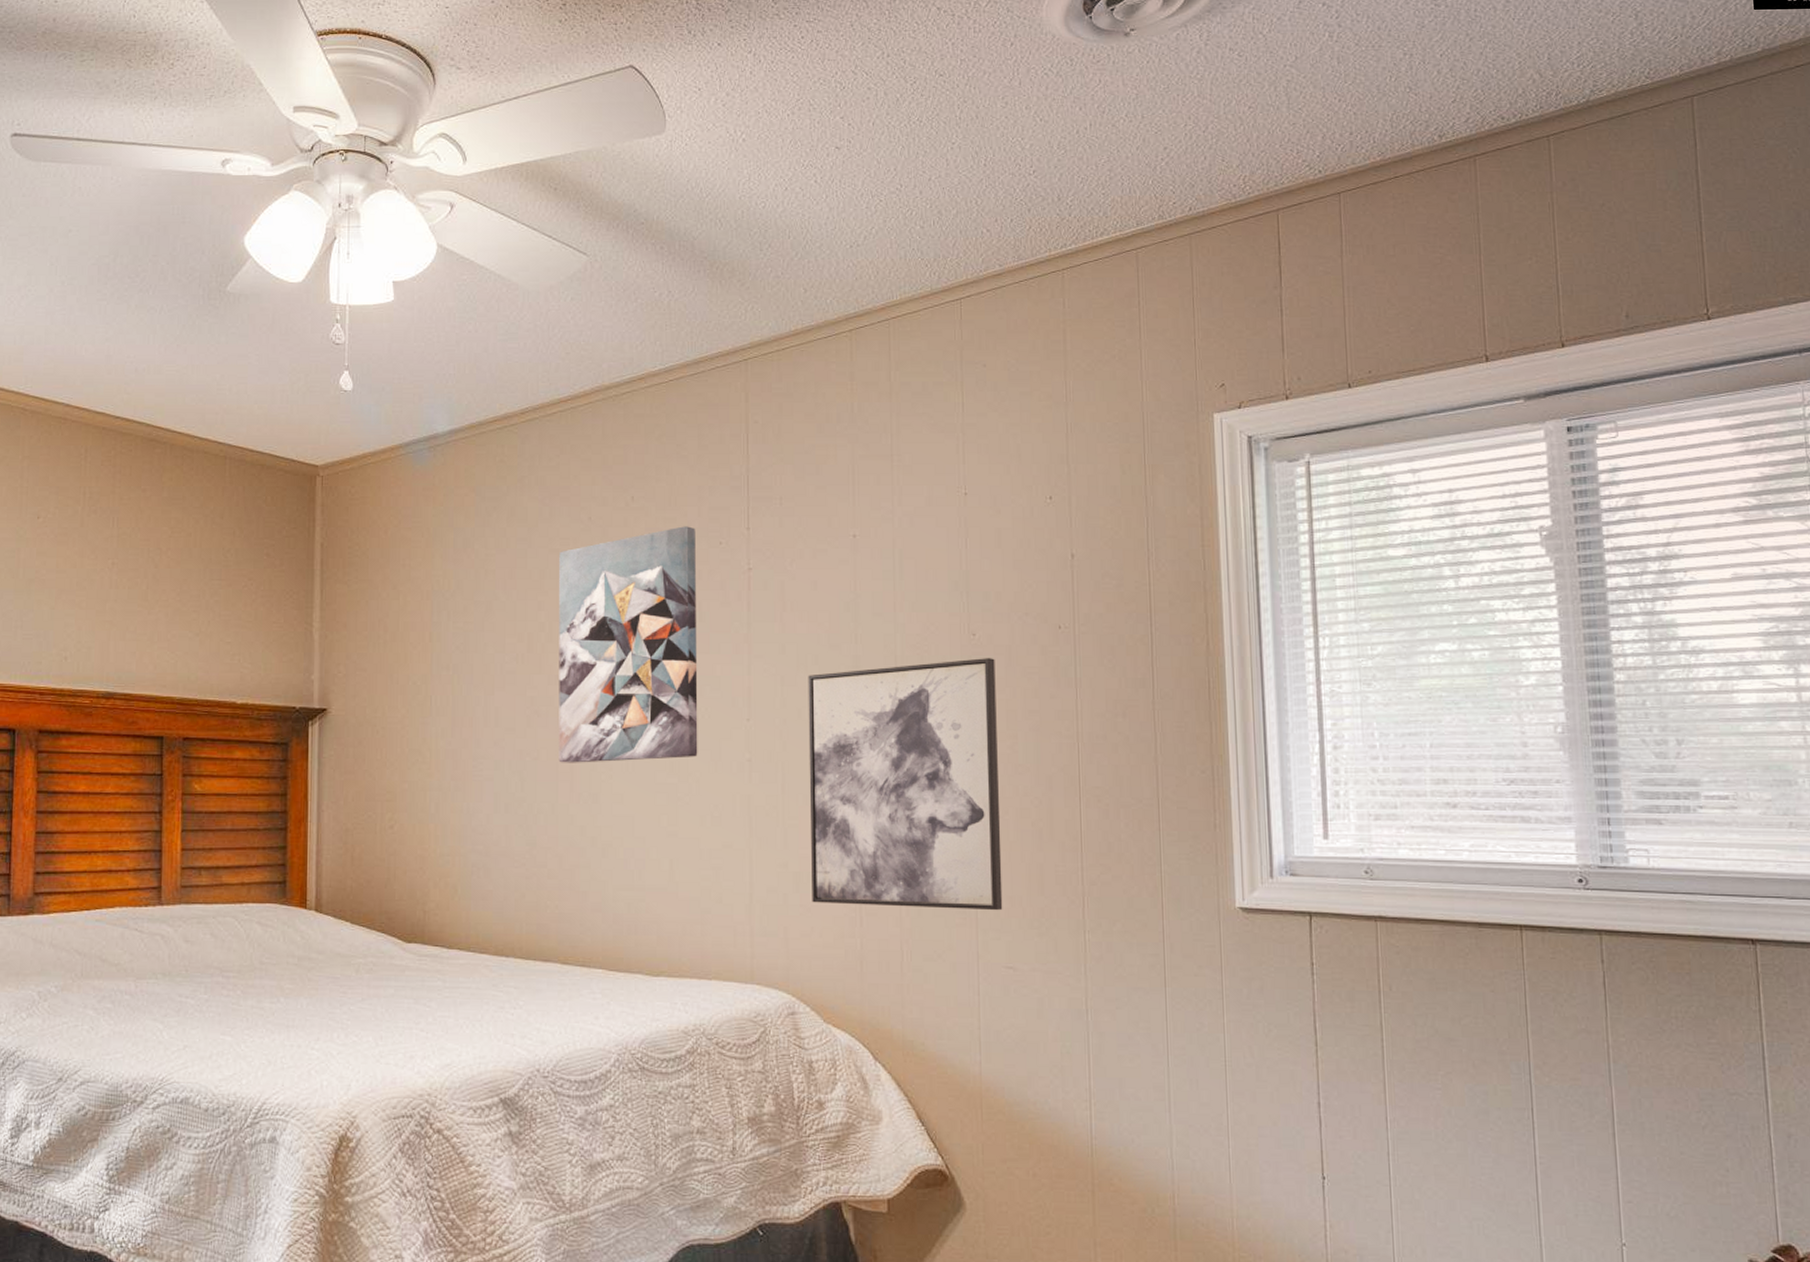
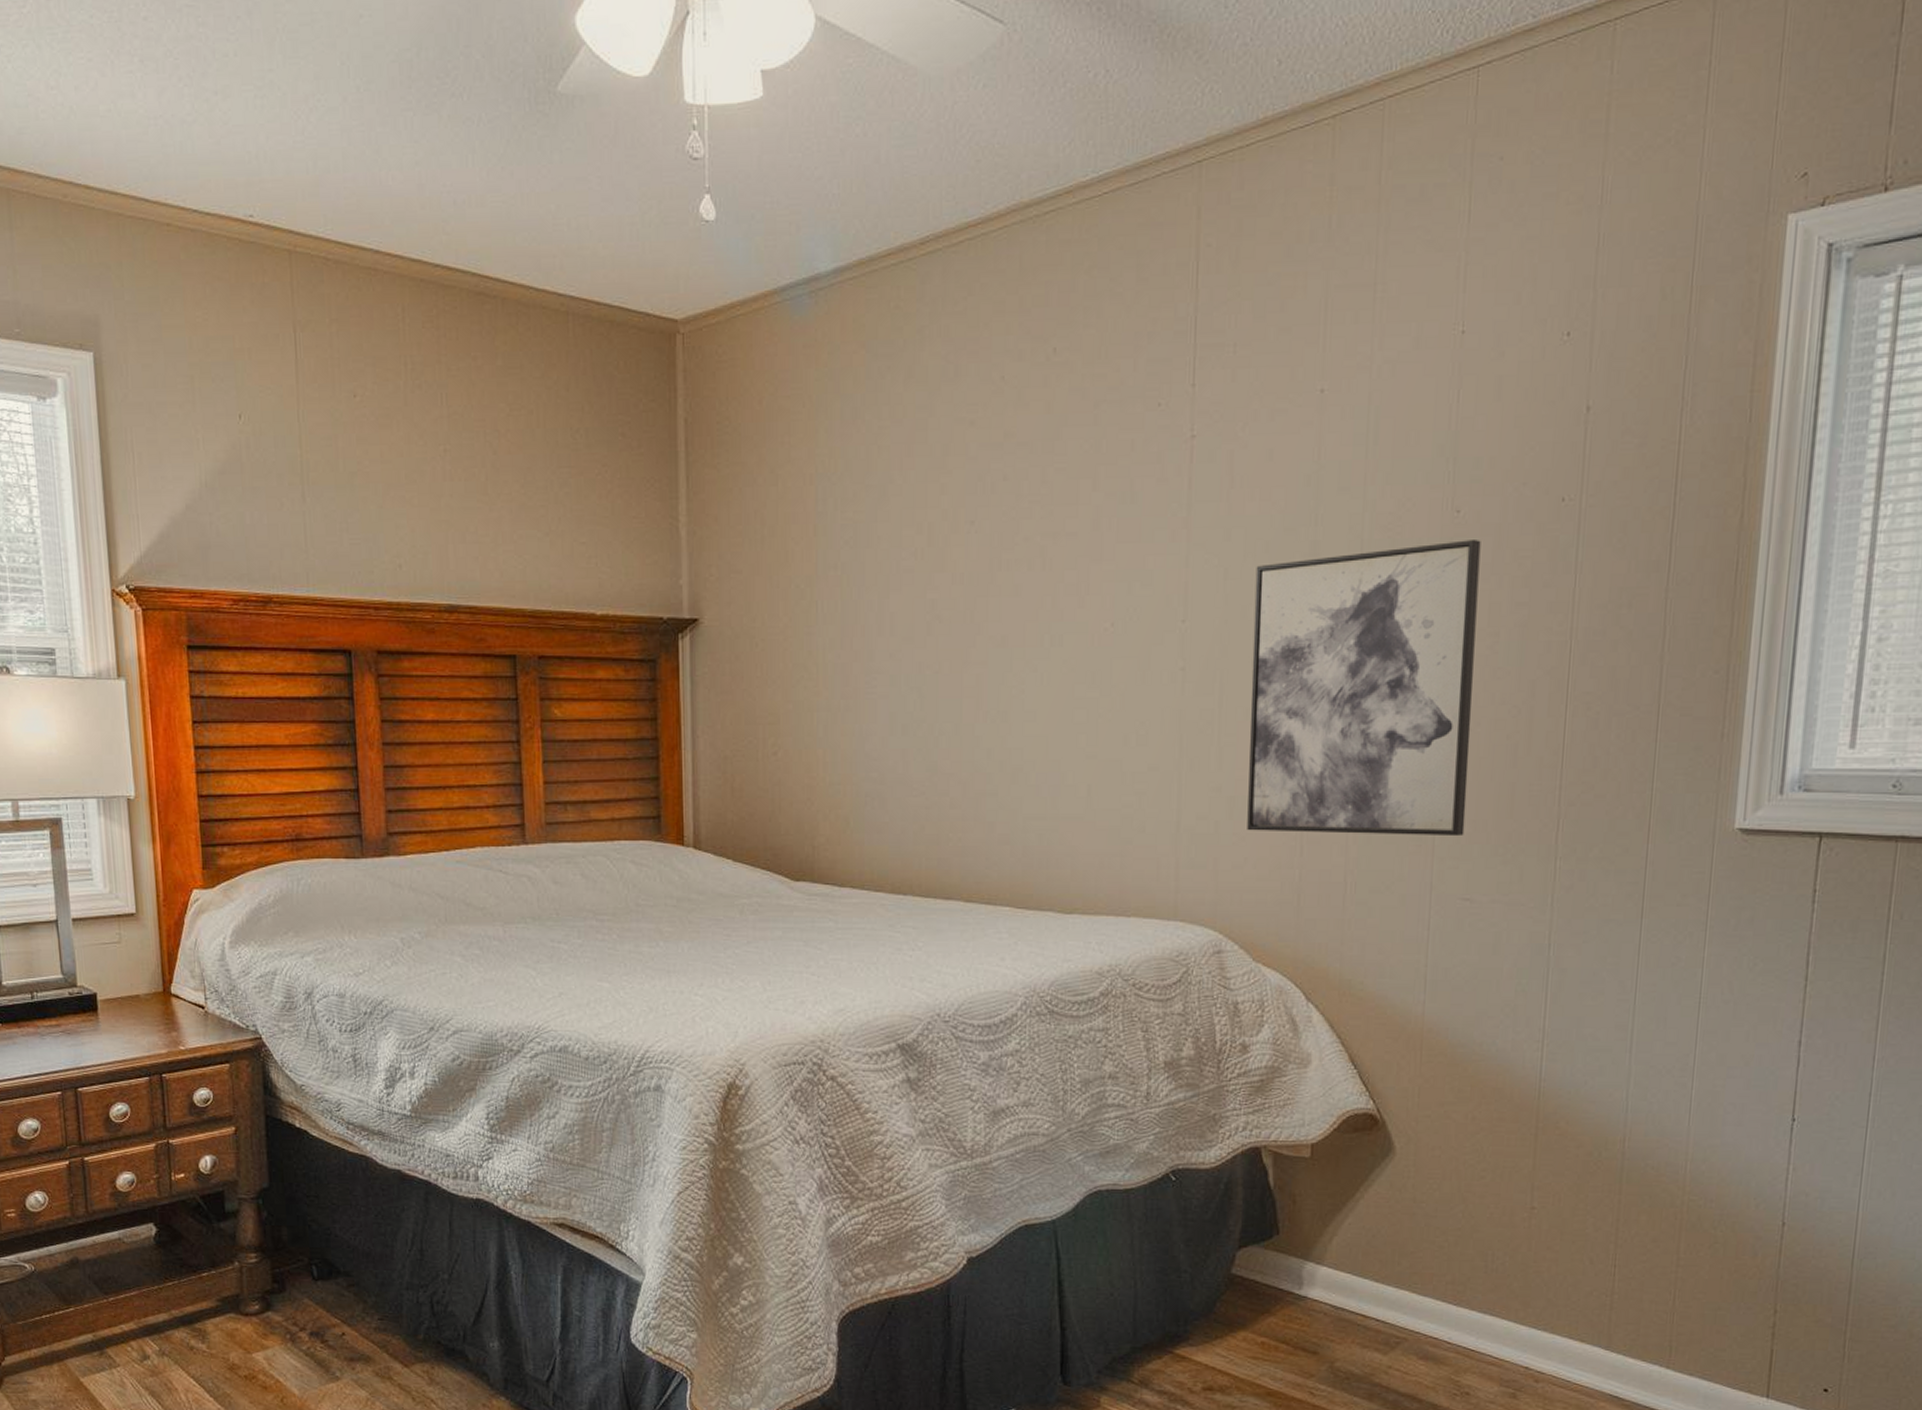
wall art: present [559,526,698,763] -> none [963,384,1130,677]

